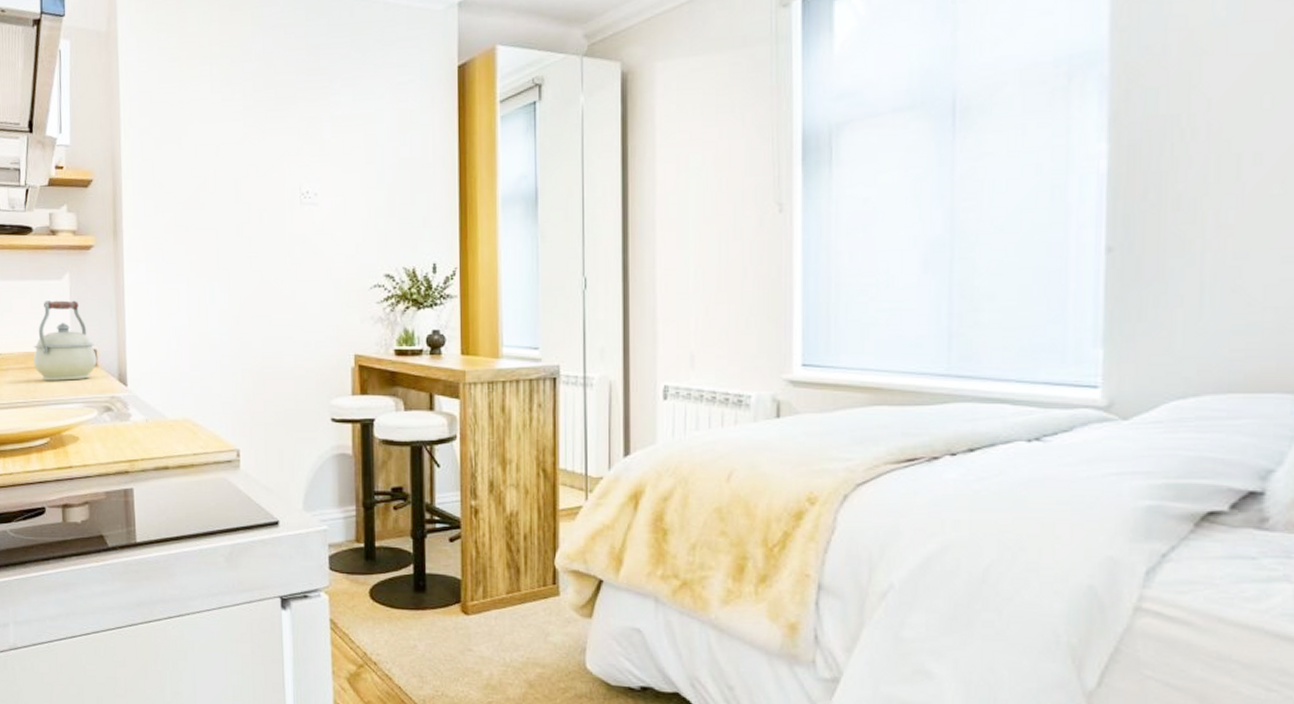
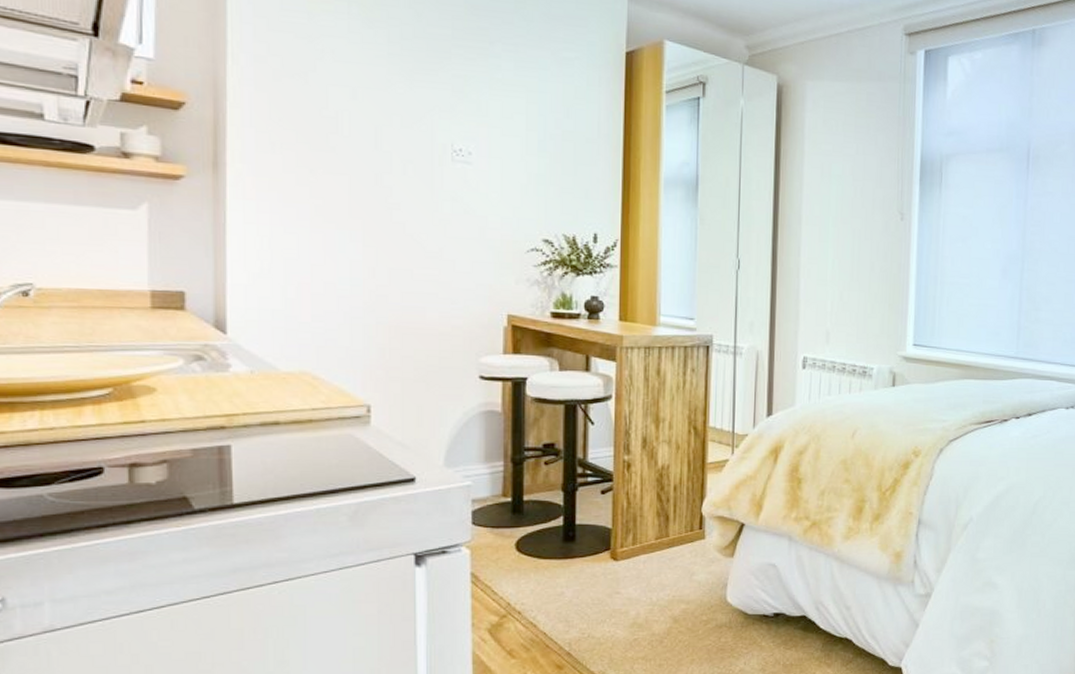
kettle: present [33,300,97,381] -> none [91,232,185,325]

